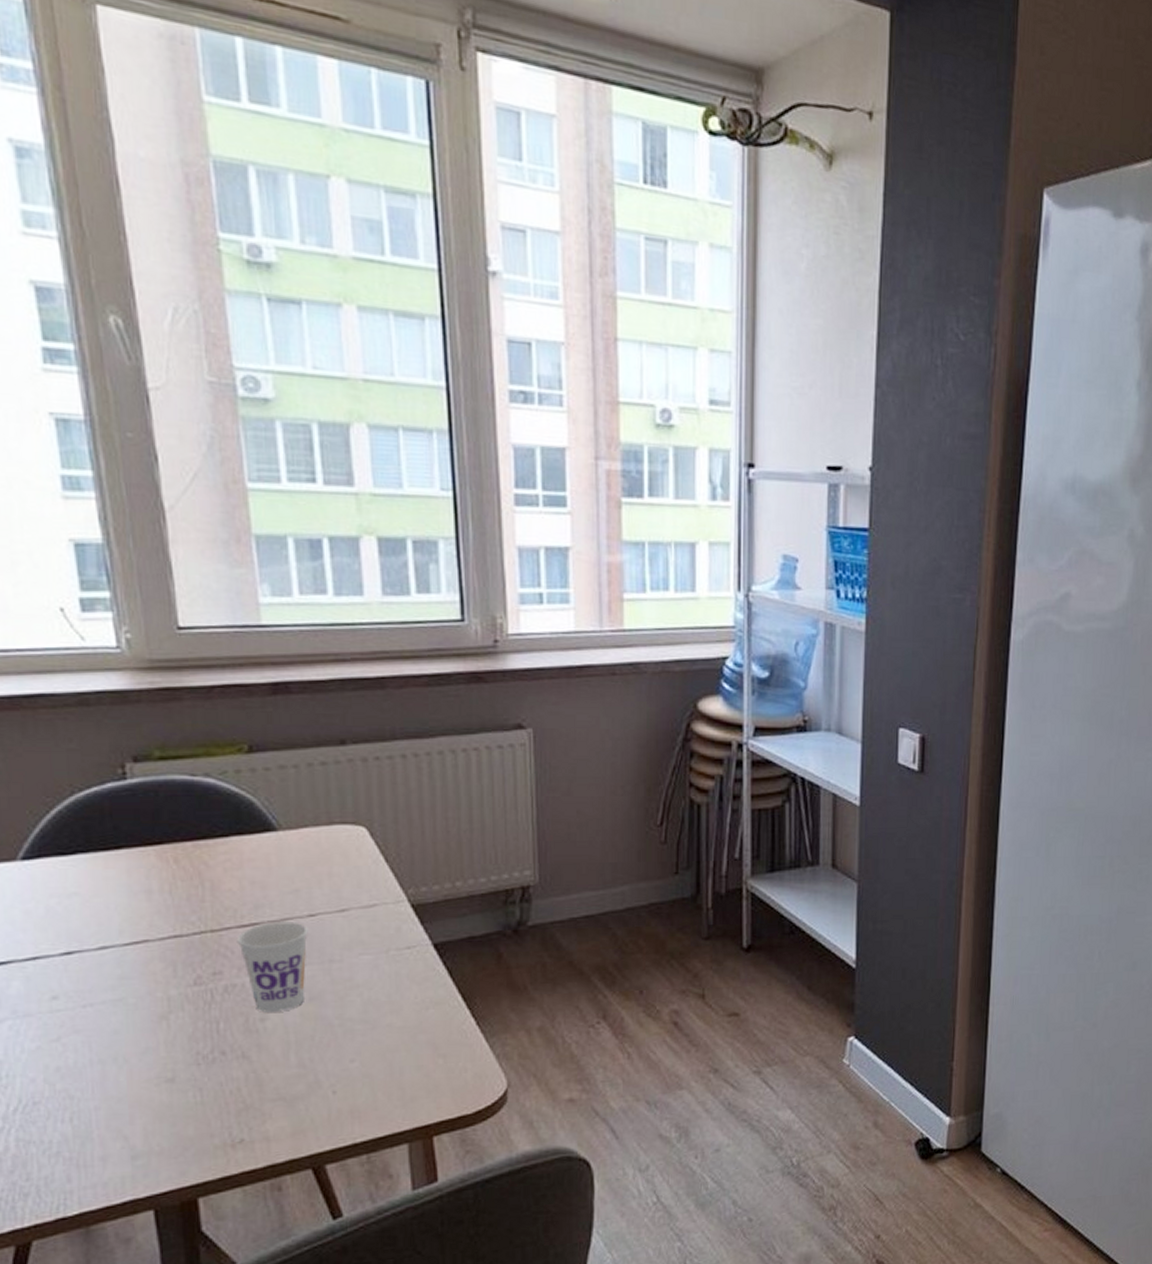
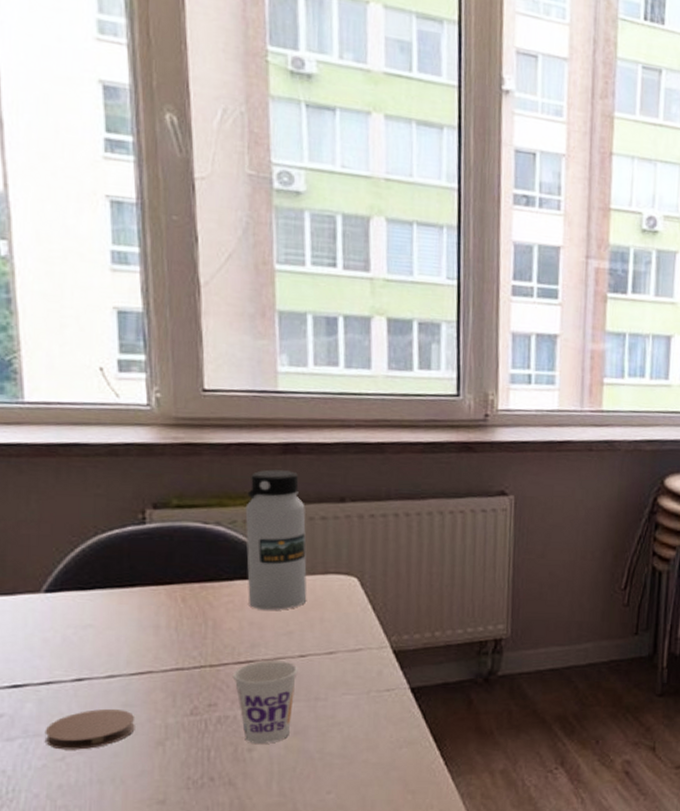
coaster: none [35,982,135,1030] -> present [44,708,136,750]
water bottle: none [236,712,312,867] -> present [245,469,307,610]

